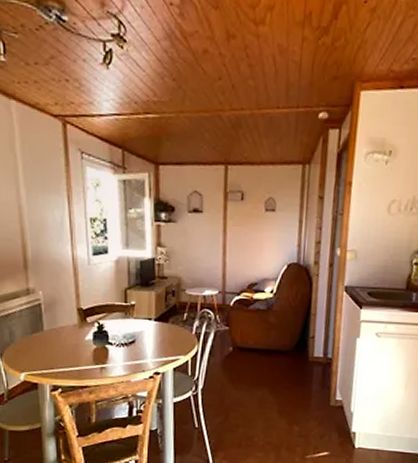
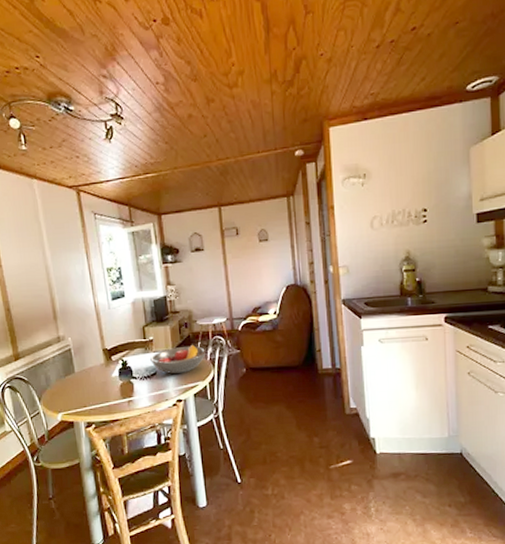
fruit bowl: none [130,314,193,344] -> present [150,344,207,374]

